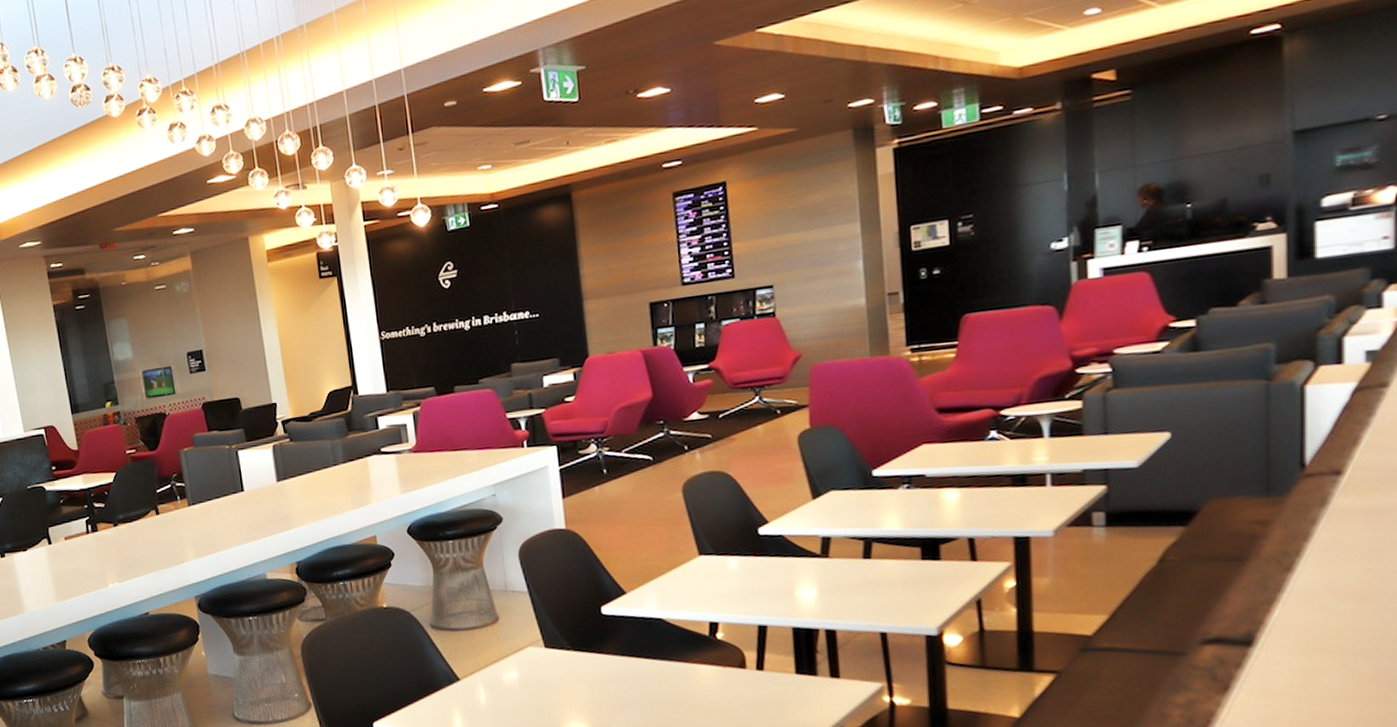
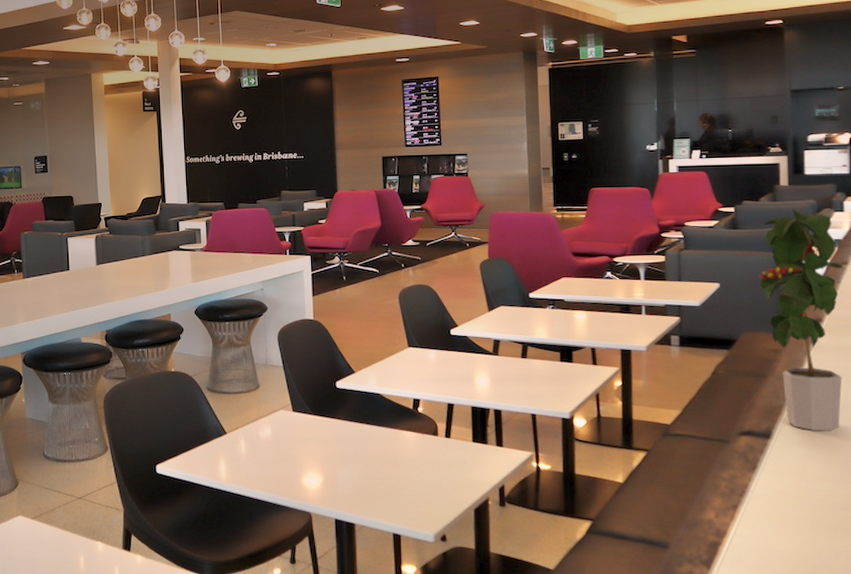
potted plant: none [1236,311,1378,632] -> present [759,208,842,431]

